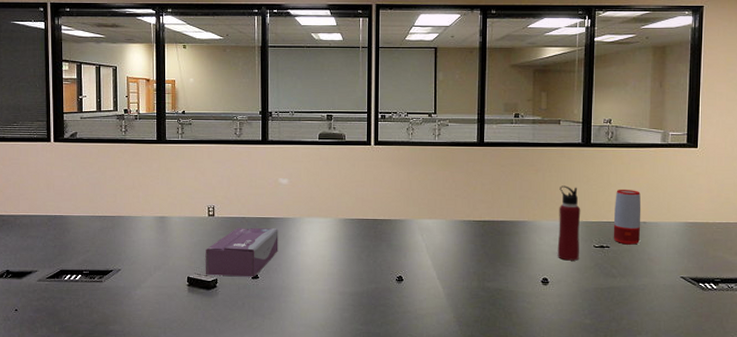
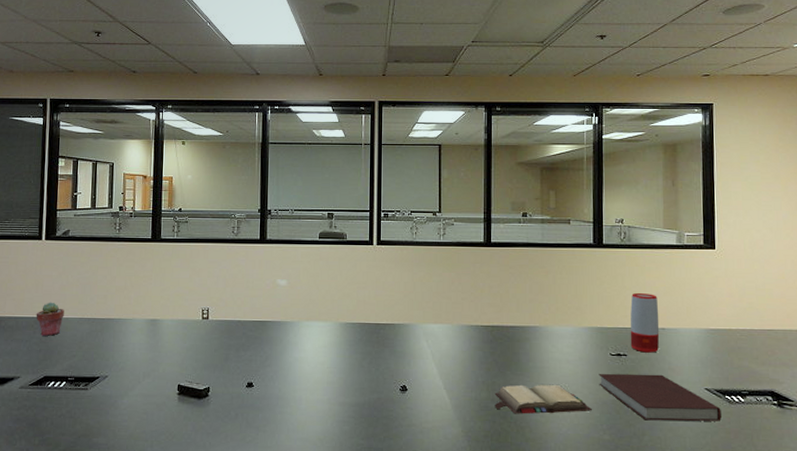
potted succulent: none [49,201,76,233] -> present [36,302,64,336]
tissue box: present [205,227,278,277] -> none [197,332,276,386]
hardback book: none [484,274,576,301] -> present [494,384,593,414]
water bottle: present [557,185,581,261] -> none [571,288,595,370]
notebook: none [582,264,695,307] -> present [599,373,721,421]

